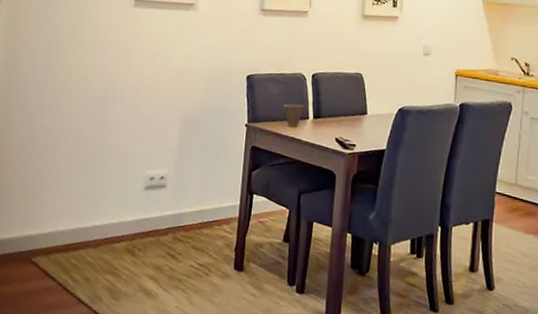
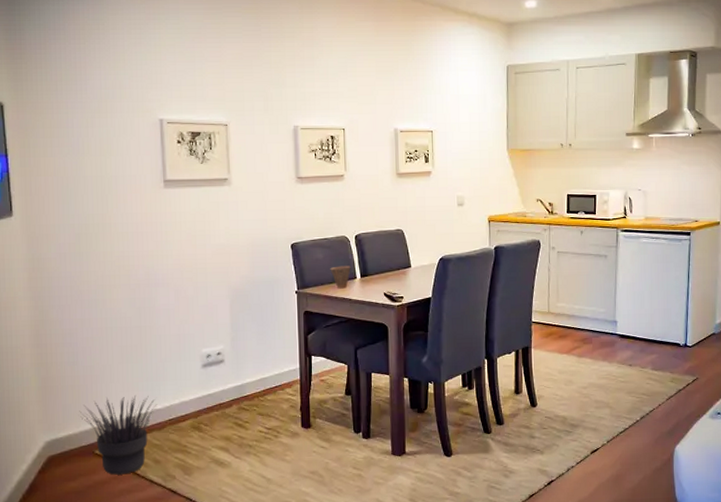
potted plant: none [24,206,97,288] -> present [79,395,157,475]

